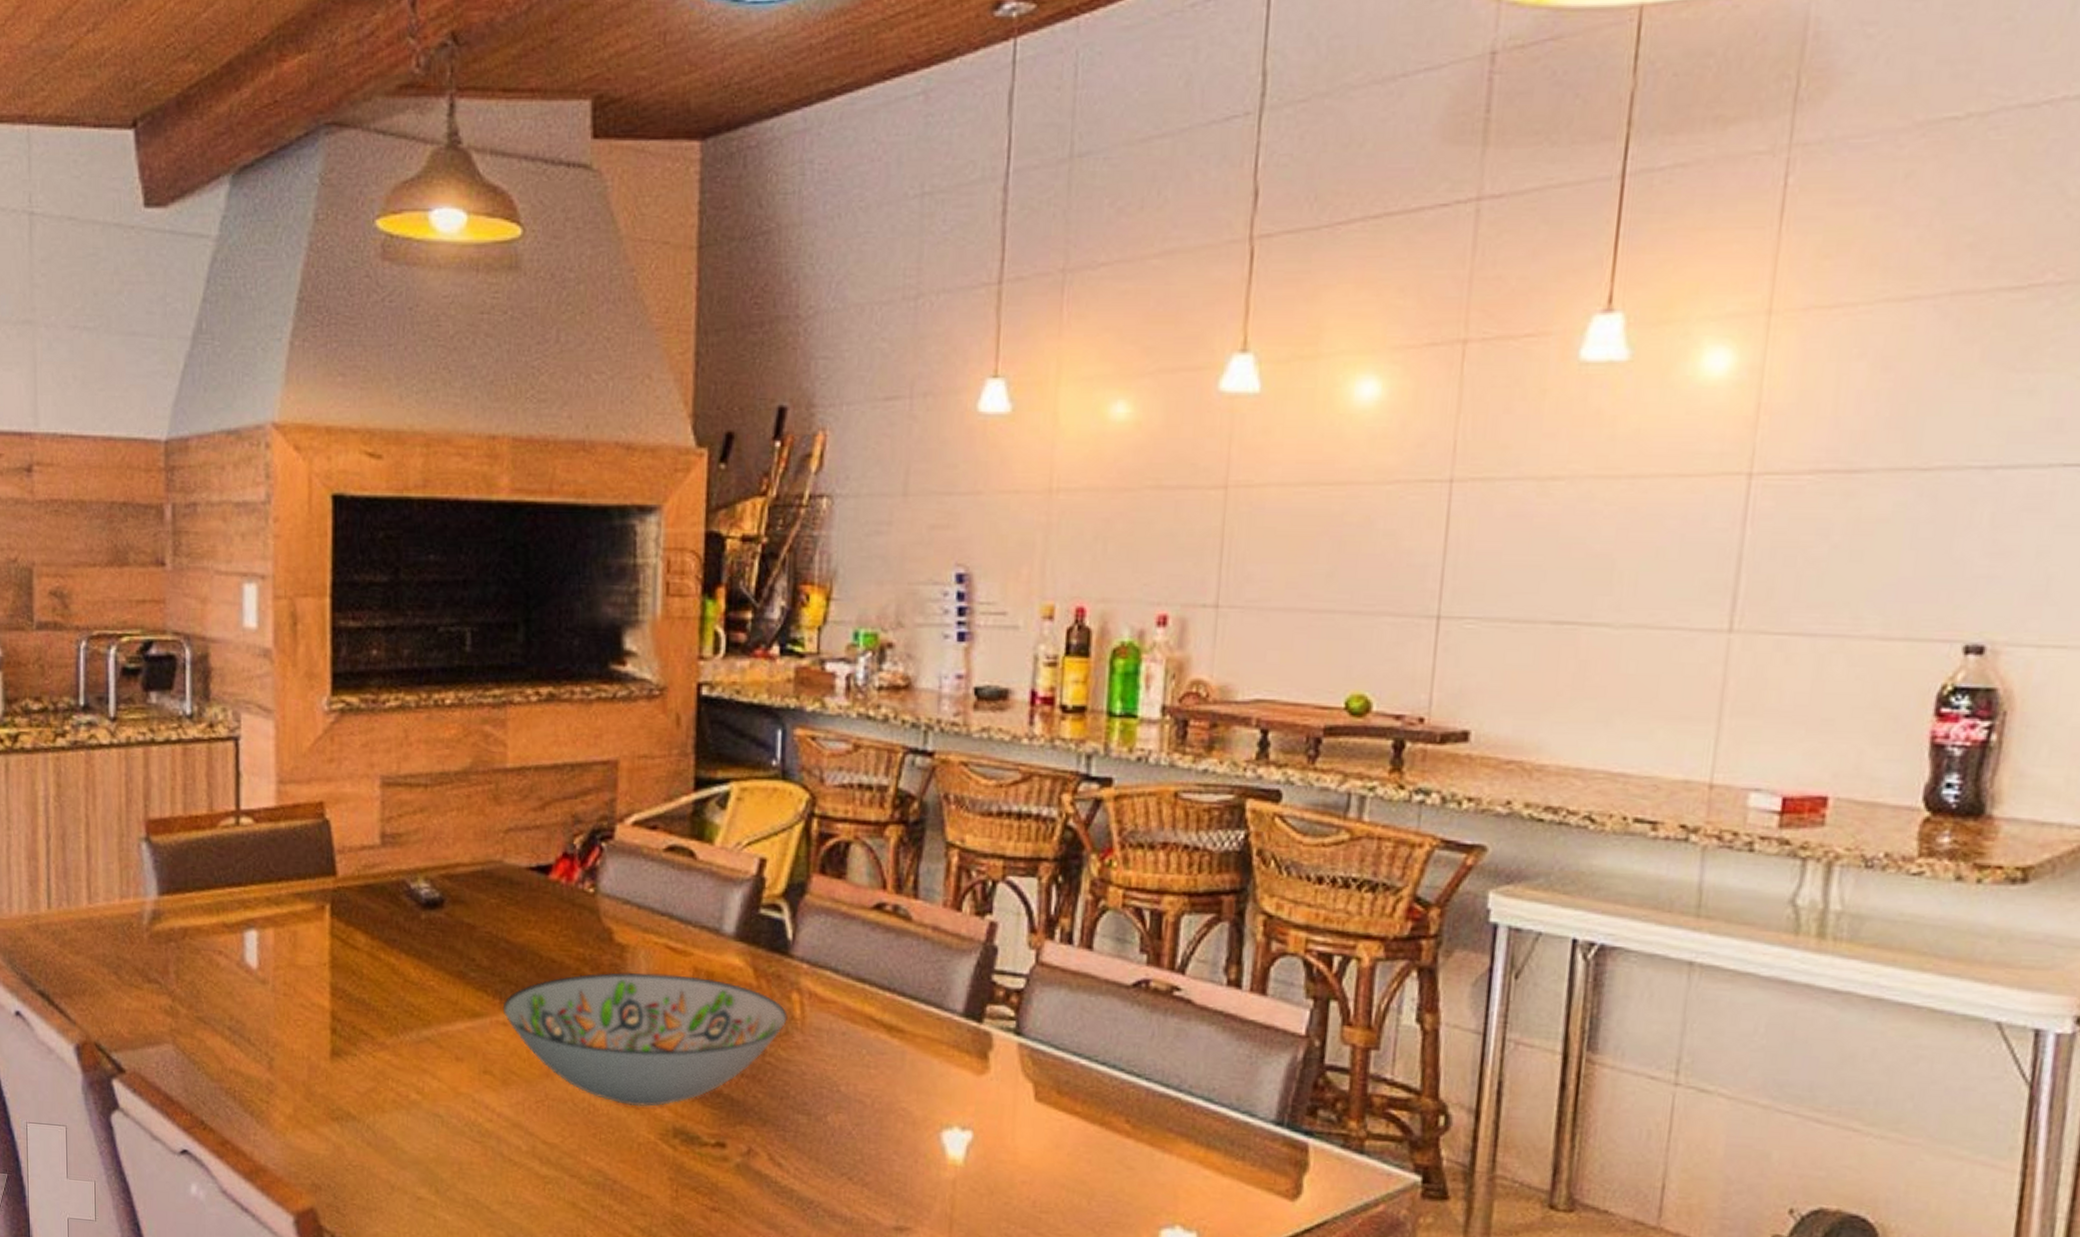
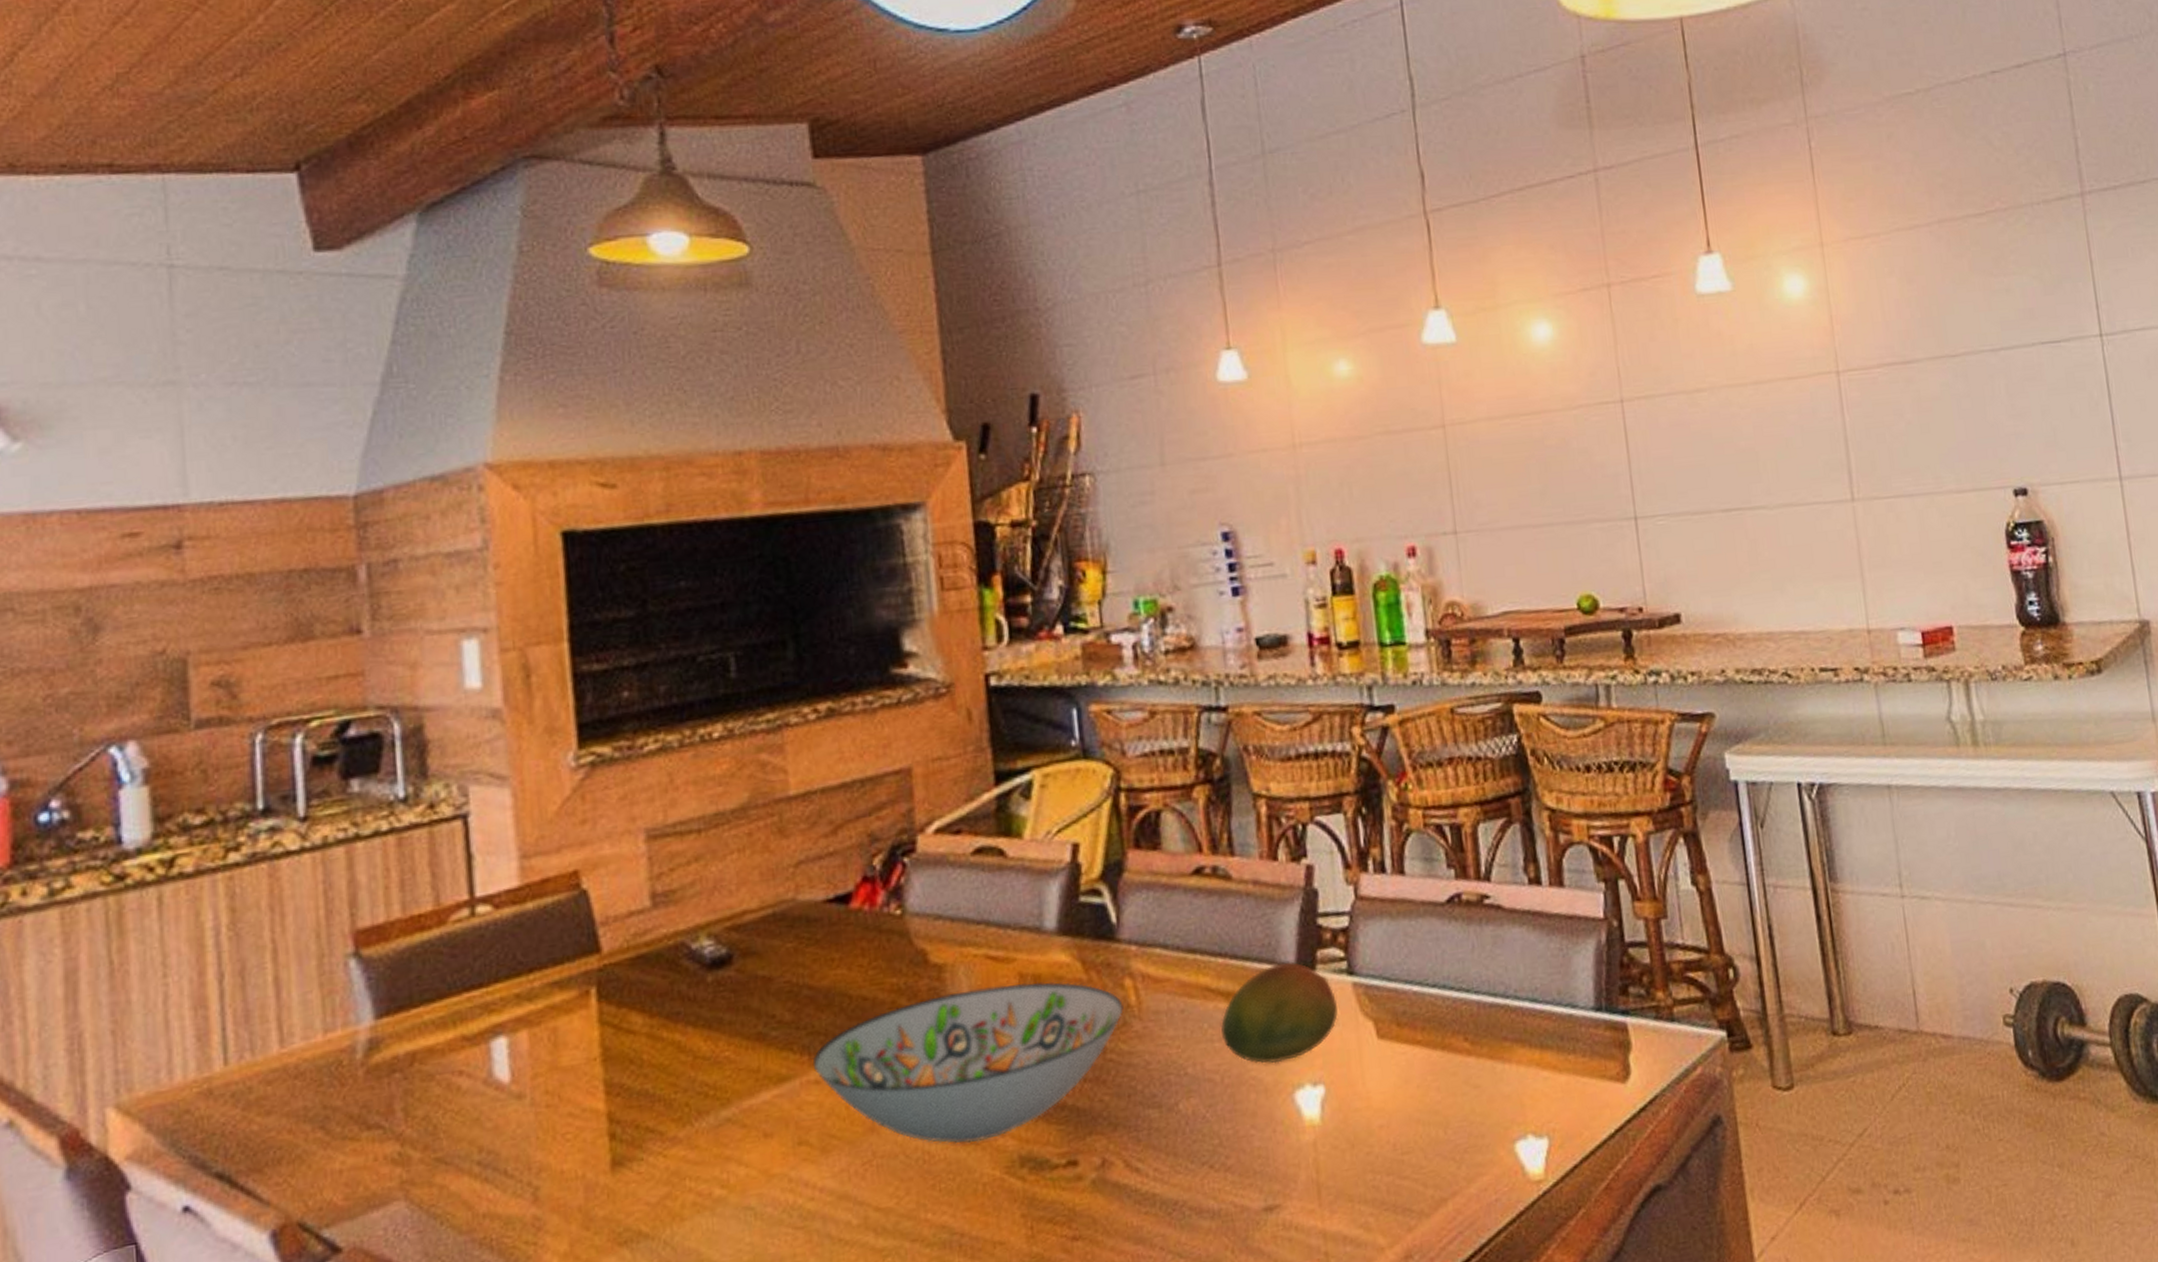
fruit: none [879,1009,1000,1101] -> present [1221,962,1338,1064]

